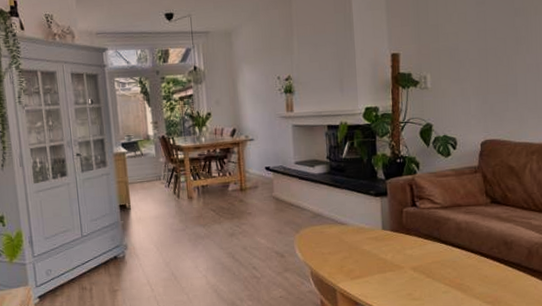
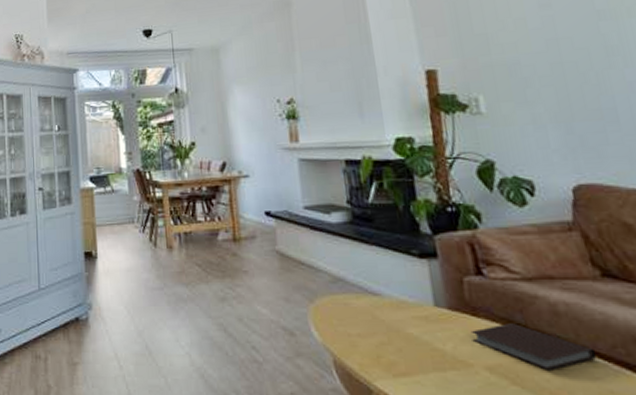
notebook: none [404,238,481,267] -> present [470,323,597,371]

